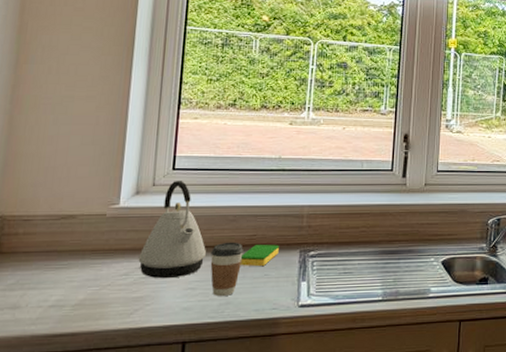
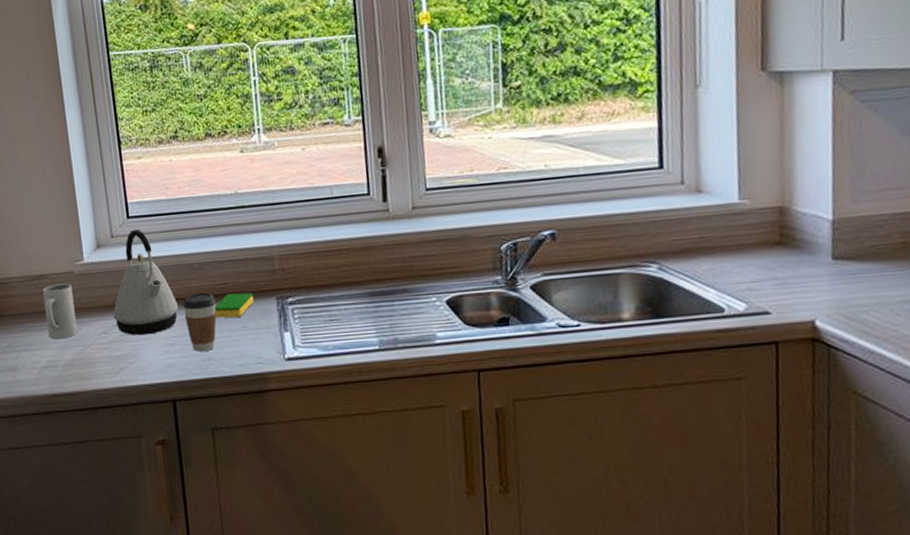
mug: none [63,225,101,279] -> present [42,283,78,340]

